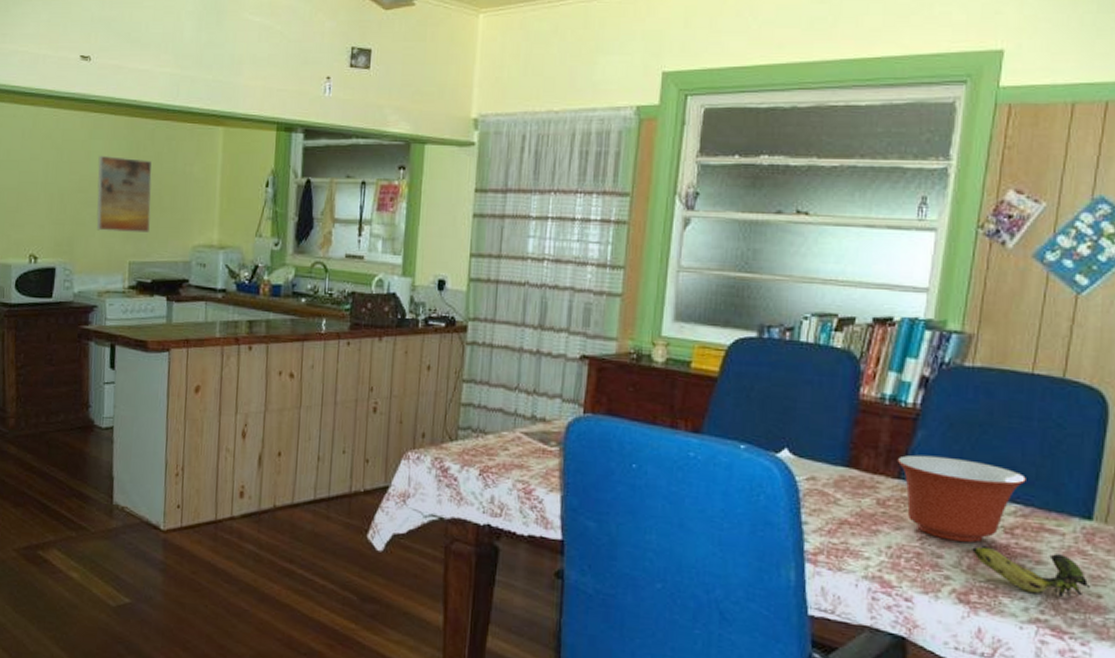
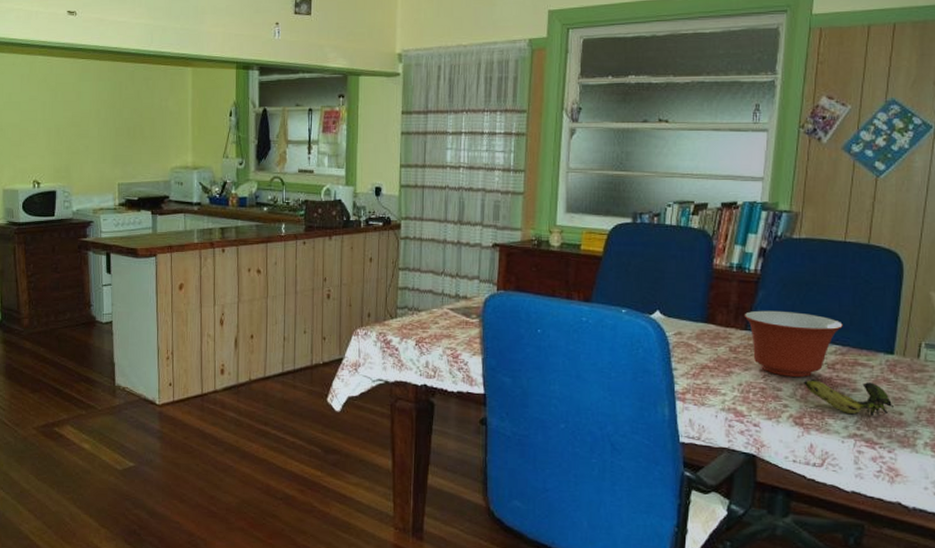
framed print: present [96,156,152,233] -> none [87,95,134,159]

